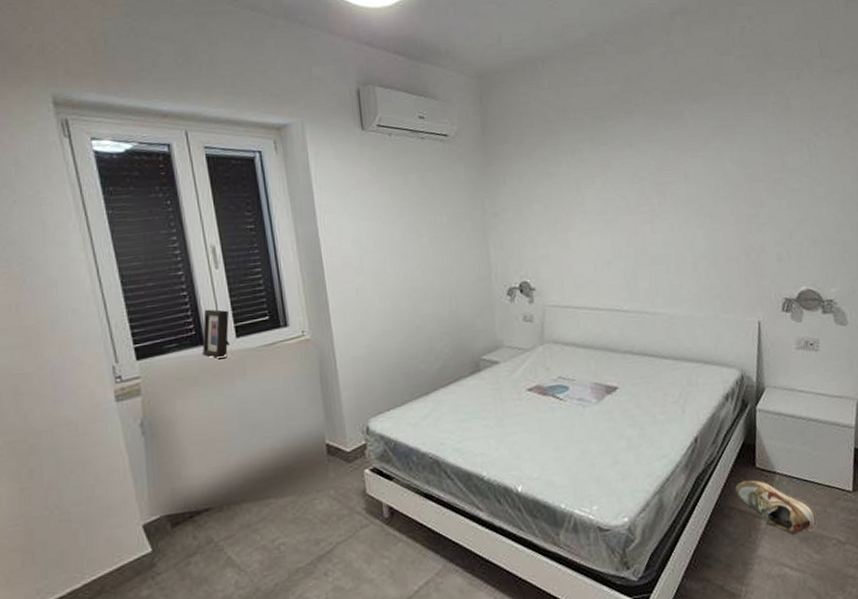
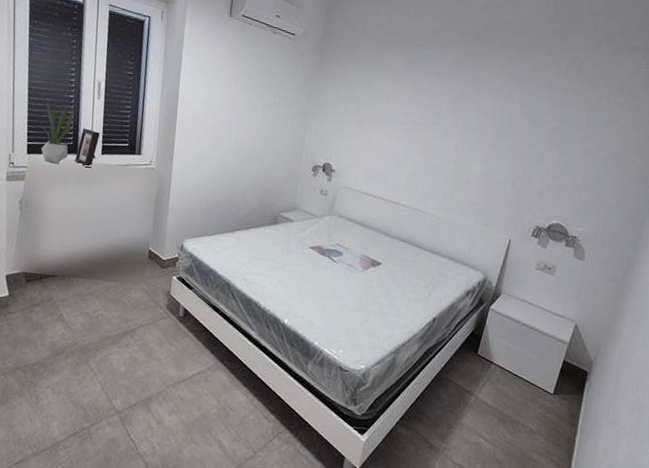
potted plant: none [144,285,192,365] -> present [39,102,74,164]
athletic shoe: present [735,479,817,534] -> none [456,362,517,415]

